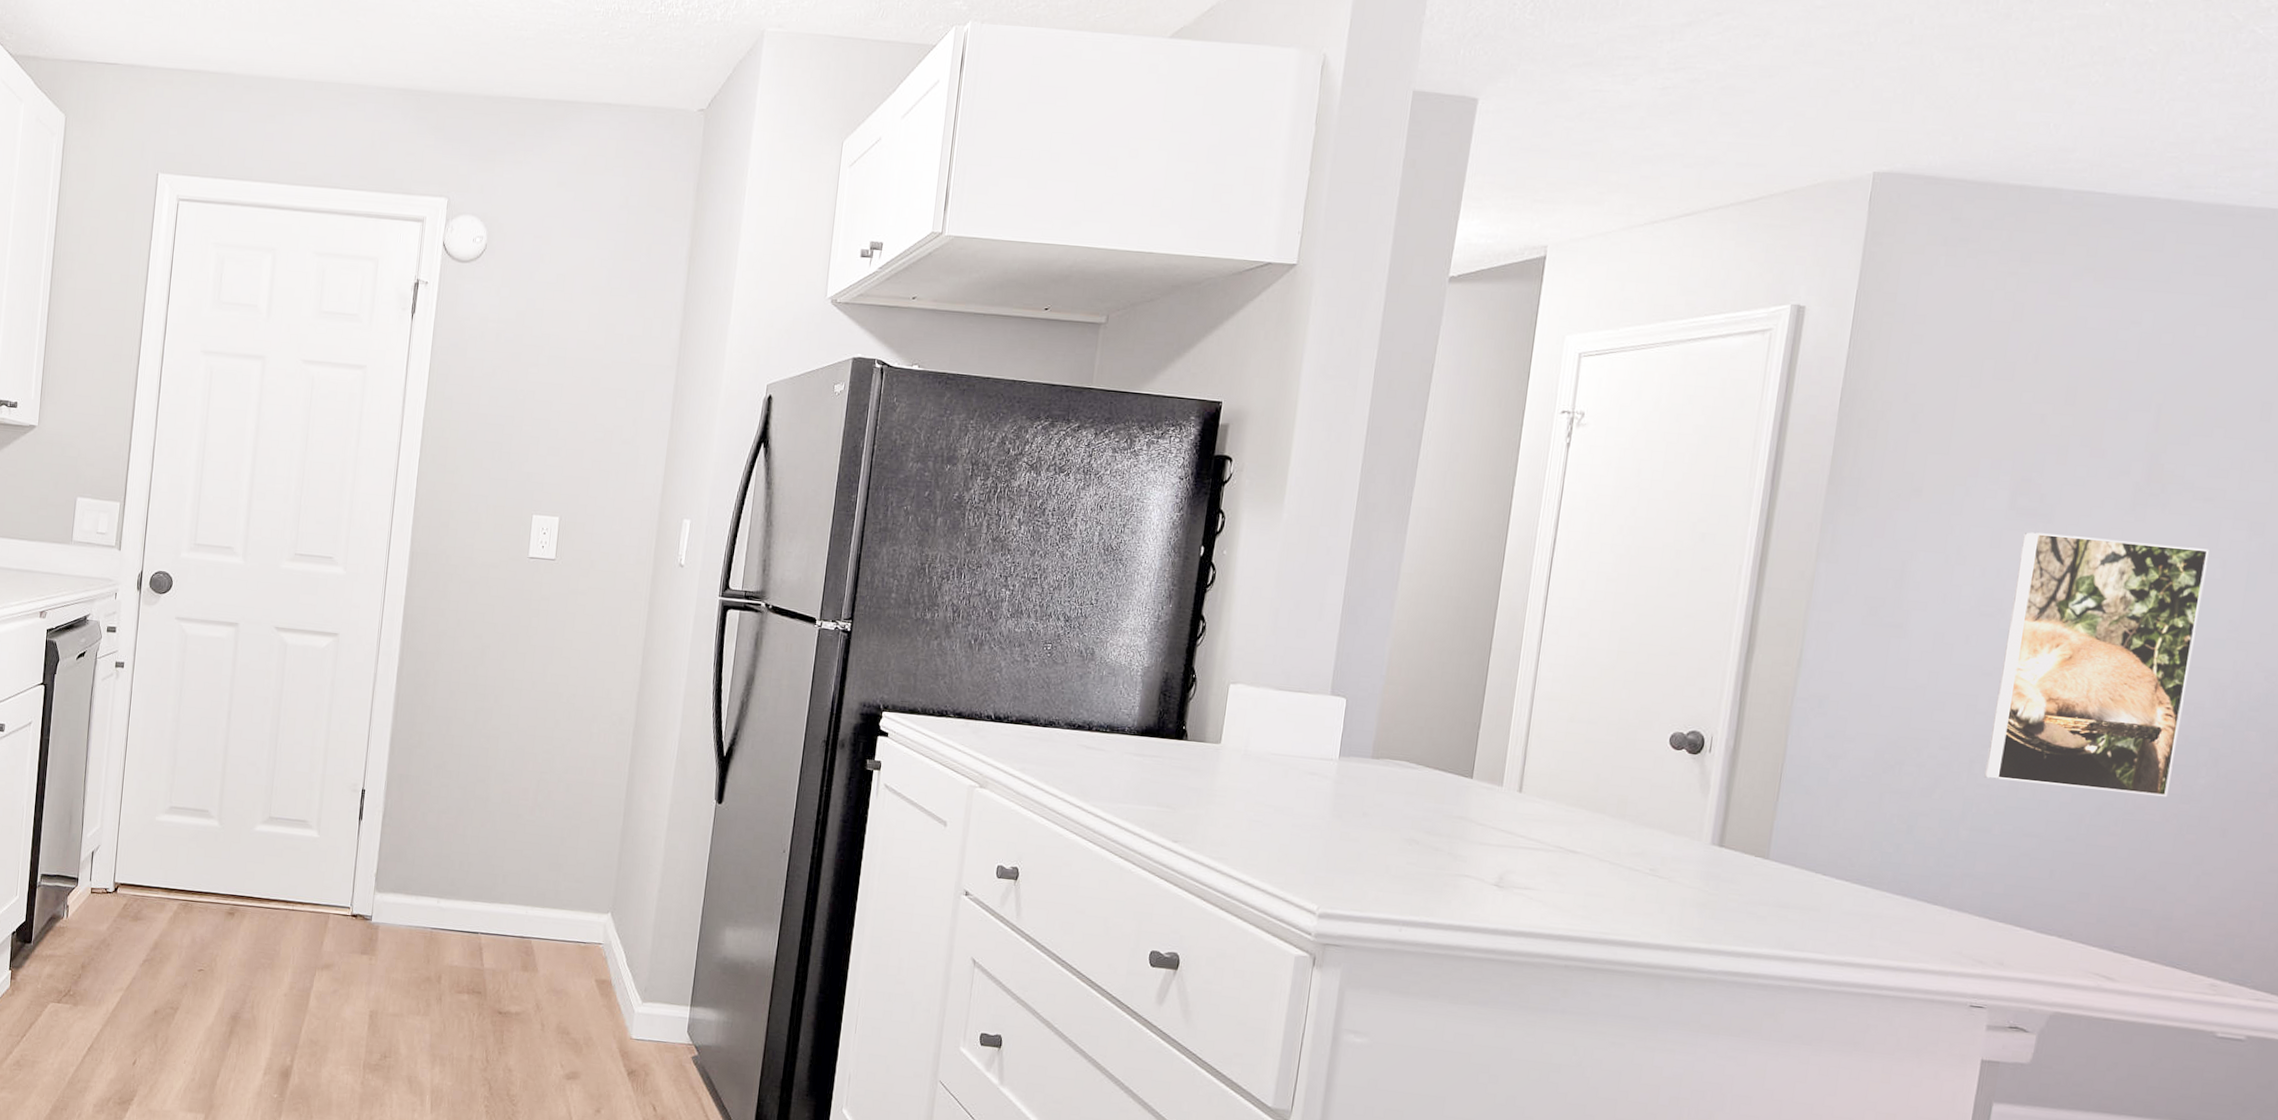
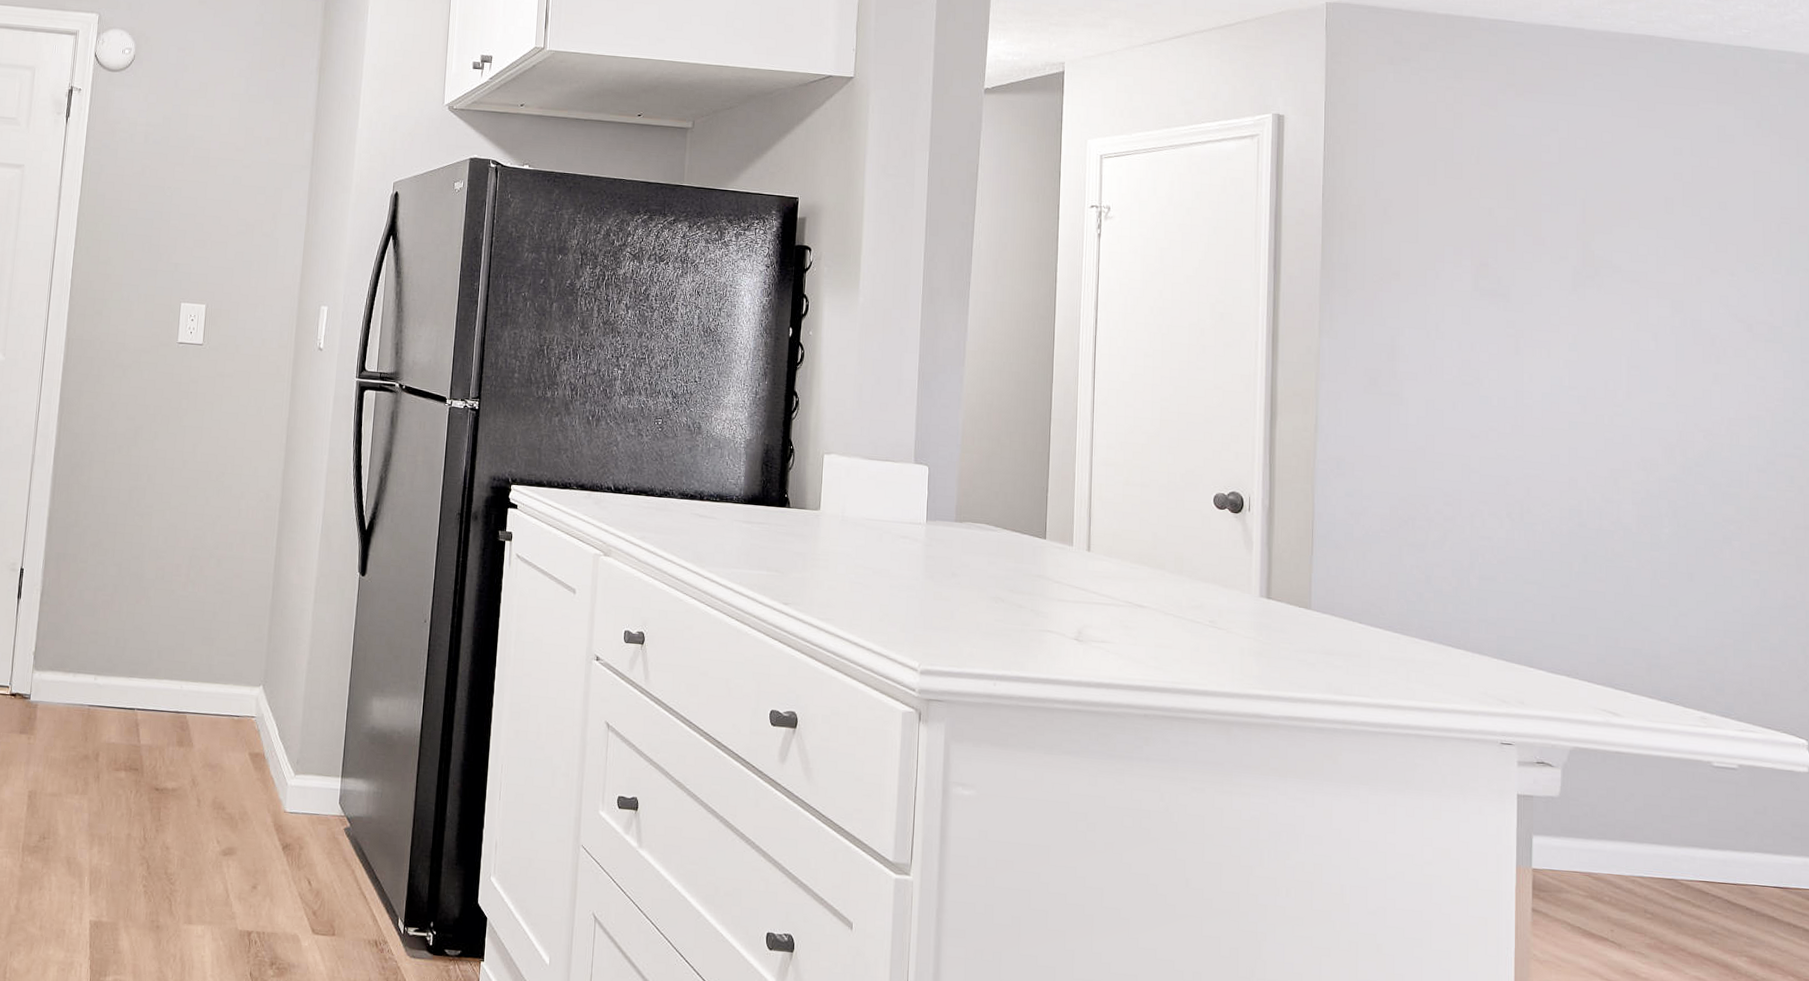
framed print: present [1984,532,2209,798] -> none [1485,310,1642,546]

